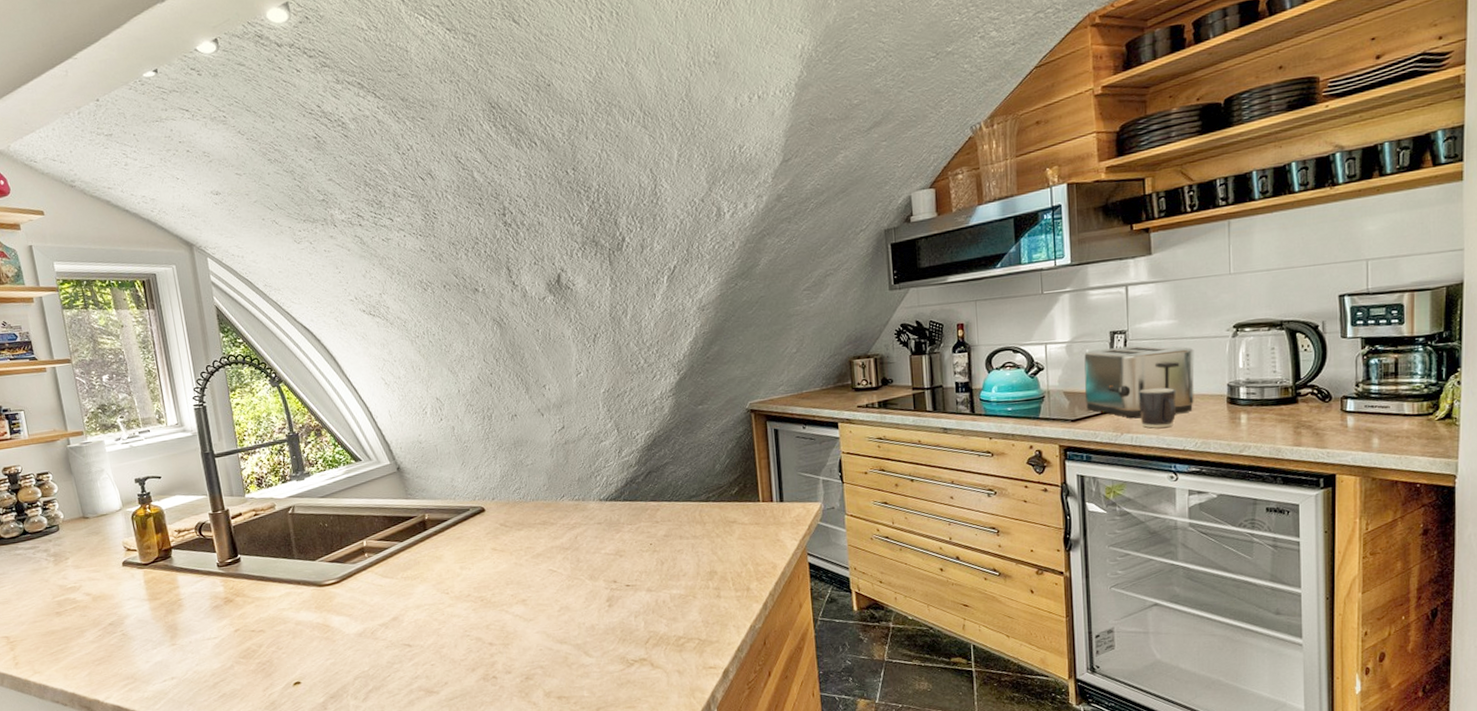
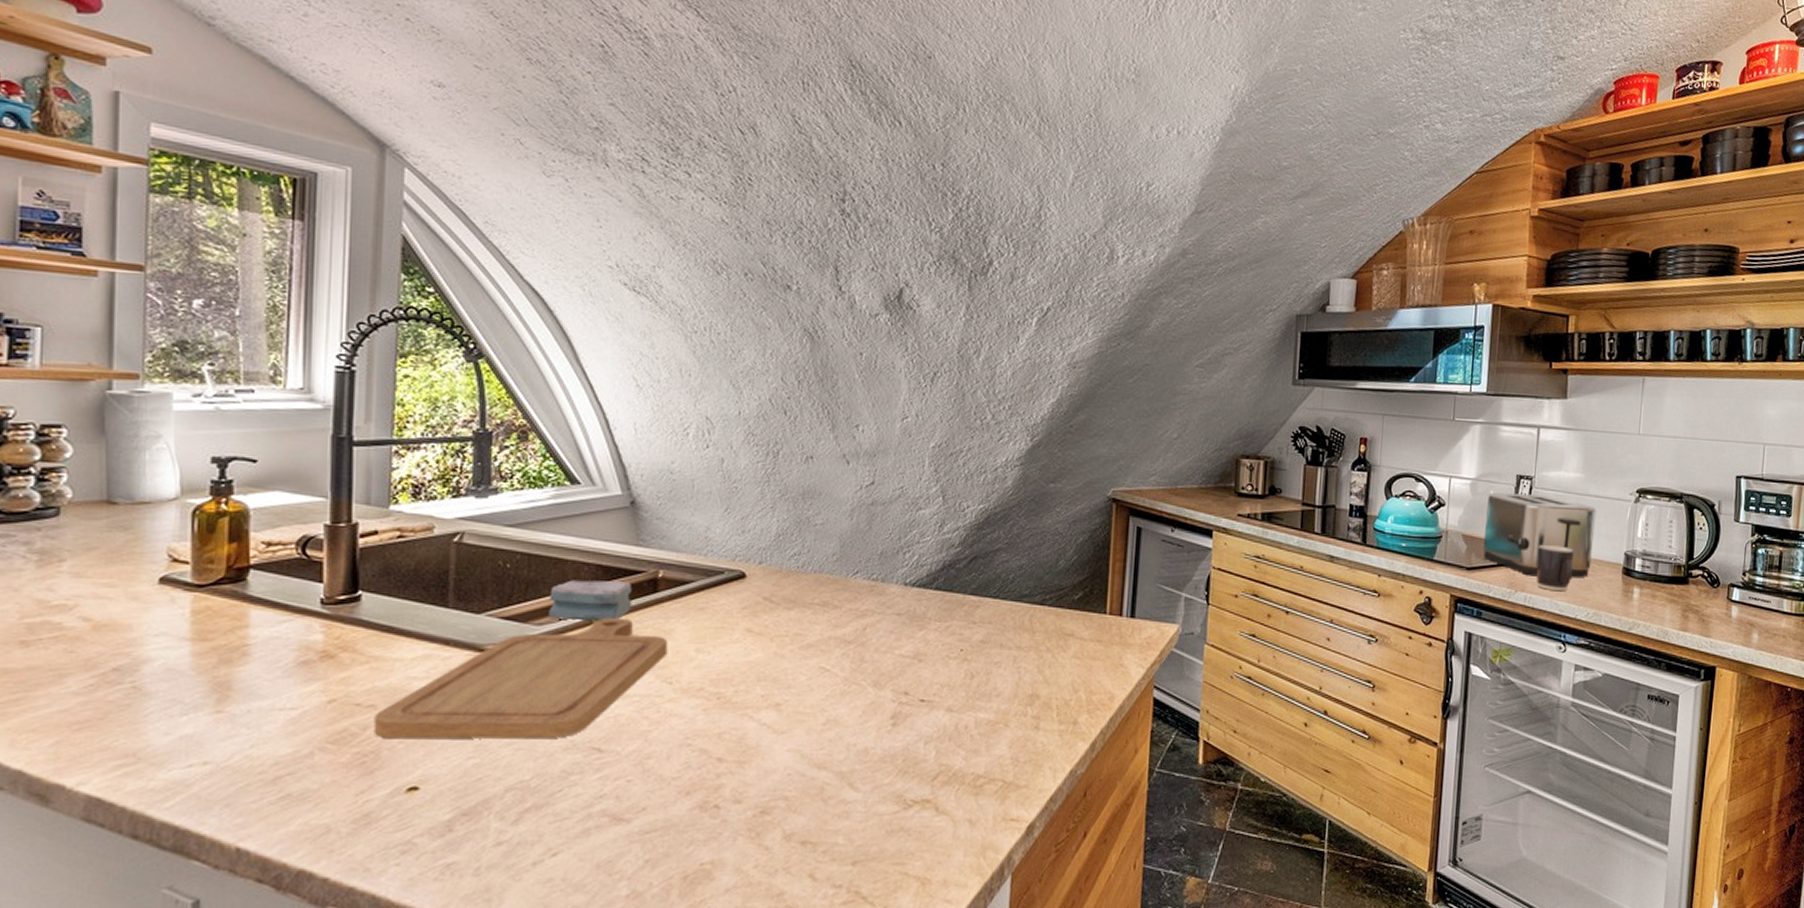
chopping board: none [264,552,442,651] -> present [373,618,668,739]
sponge: none [356,525,412,558] -> present [548,580,633,622]

